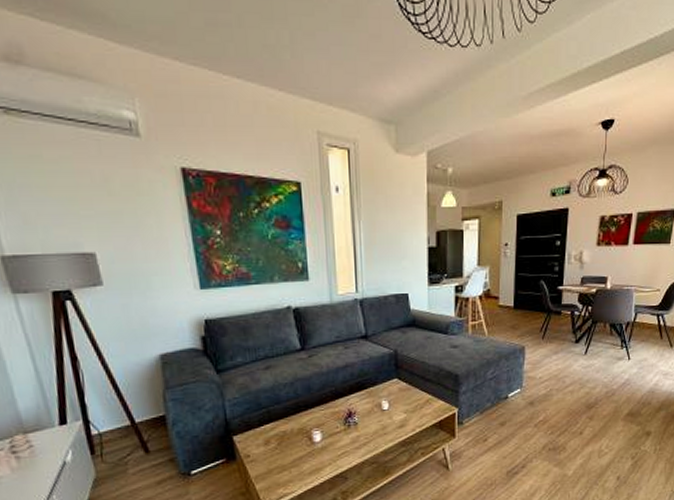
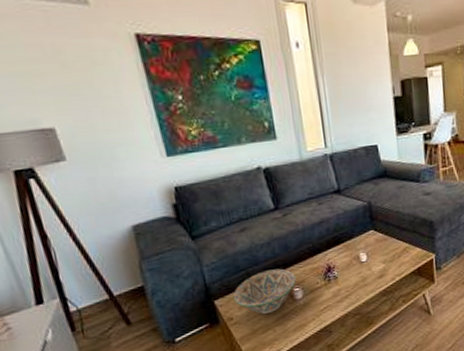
decorative bowl: none [252,409,316,454] -> present [233,268,296,314]

